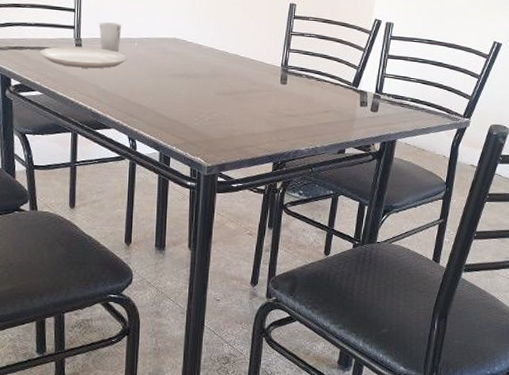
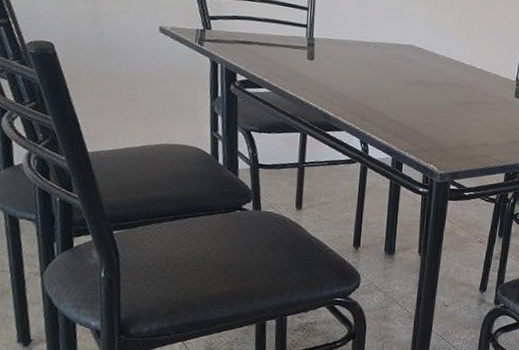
plate: present [40,46,128,69] -> none [269,44,362,70]
cup: present [99,22,122,53] -> none [333,23,358,56]

